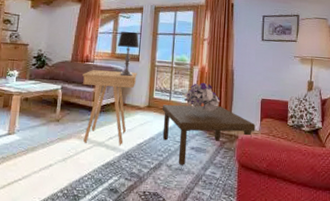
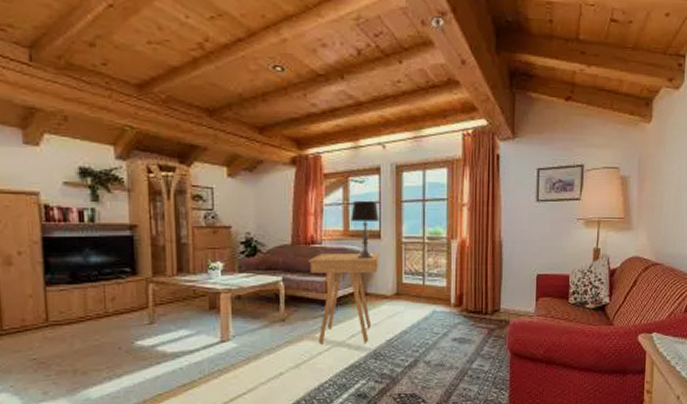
coffee table: present [162,104,256,165] -> none [414,287,530,360]
bouquet: present [184,82,220,111] -> none [441,259,486,294]

